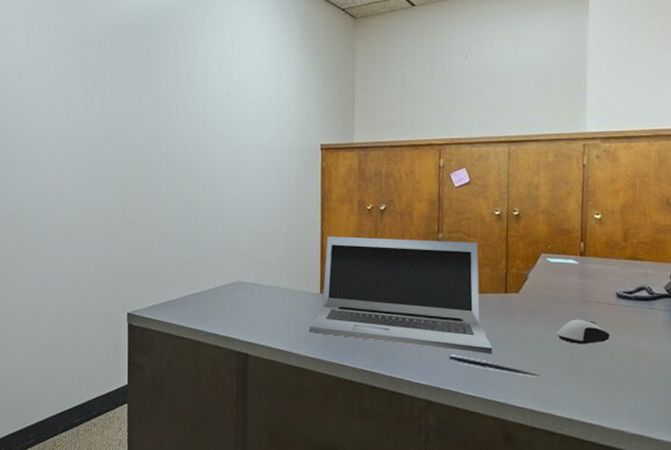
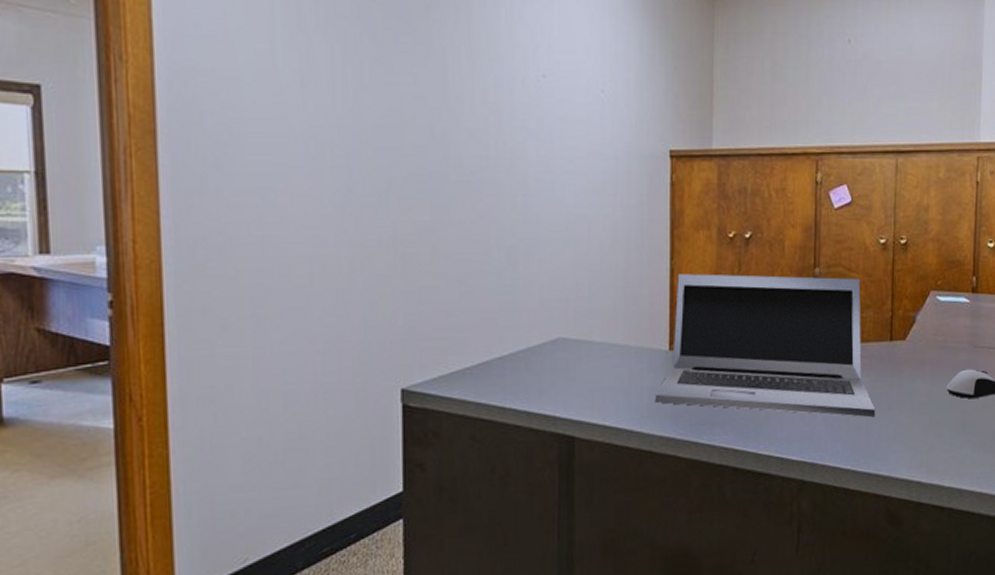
pen: present [448,355,540,377] -> none [825,421,928,441]

